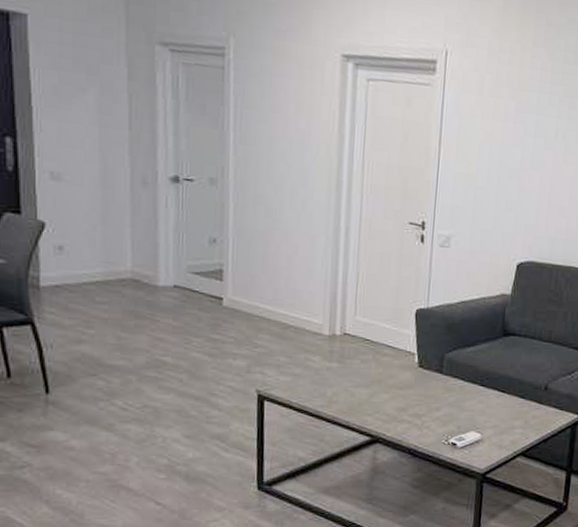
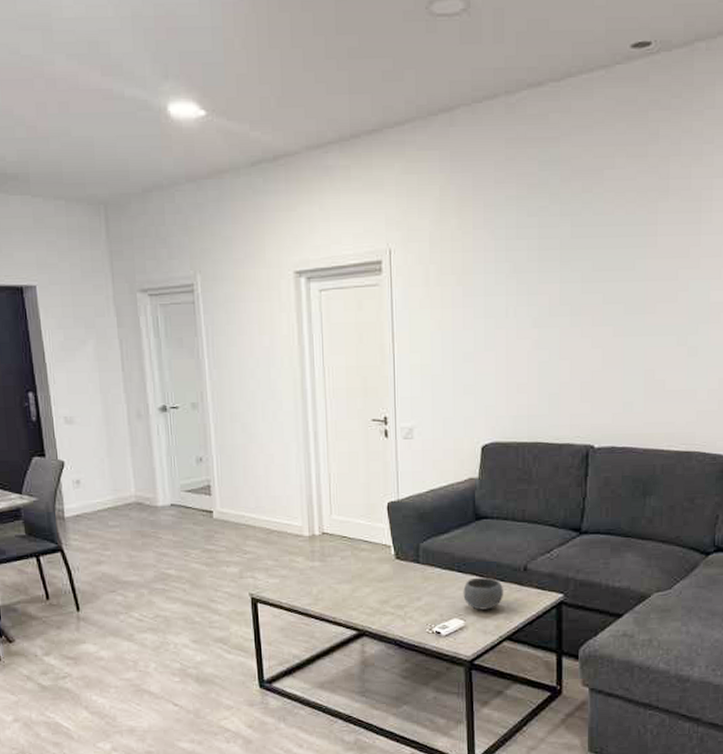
bowl: none [483,392,523,425] -> present [463,577,504,610]

